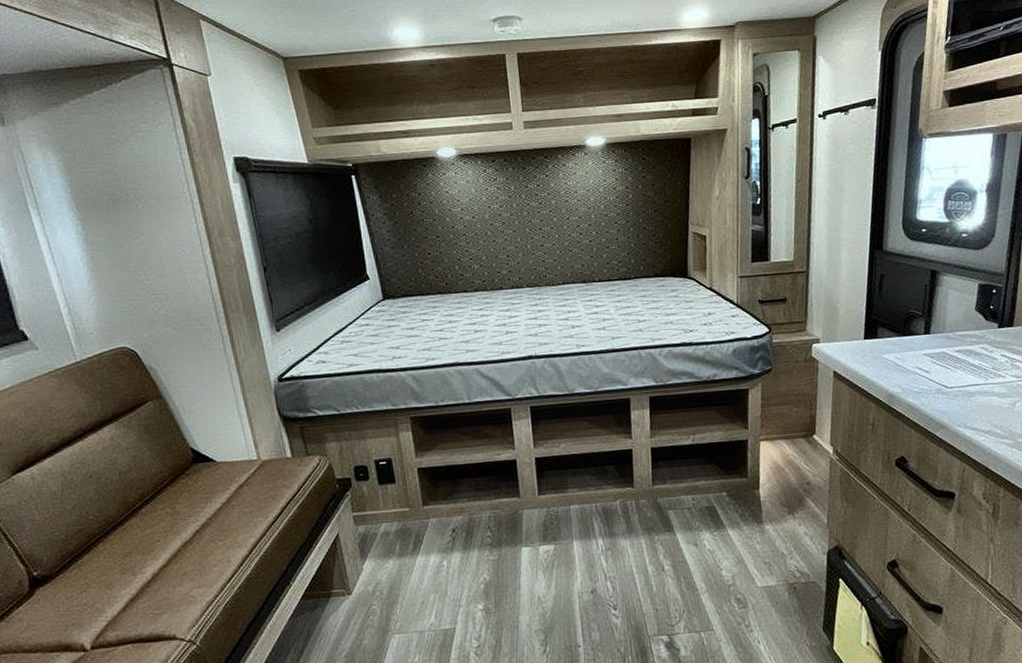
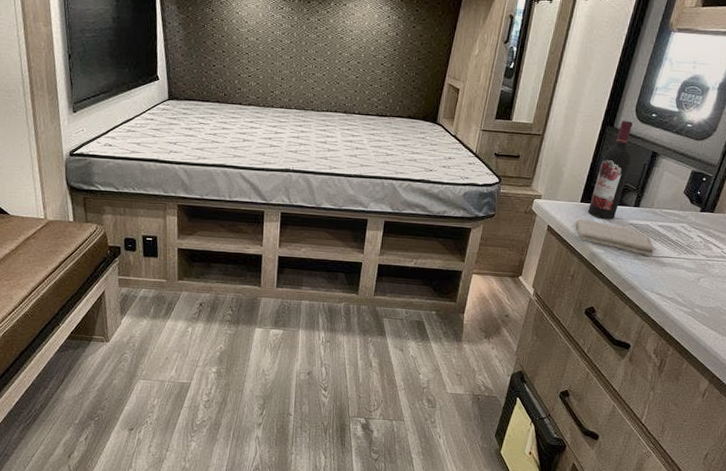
washcloth: none [863,357,960,388] -> present [575,219,657,257]
wine bottle: none [874,241,911,354] -> present [587,121,633,219]

